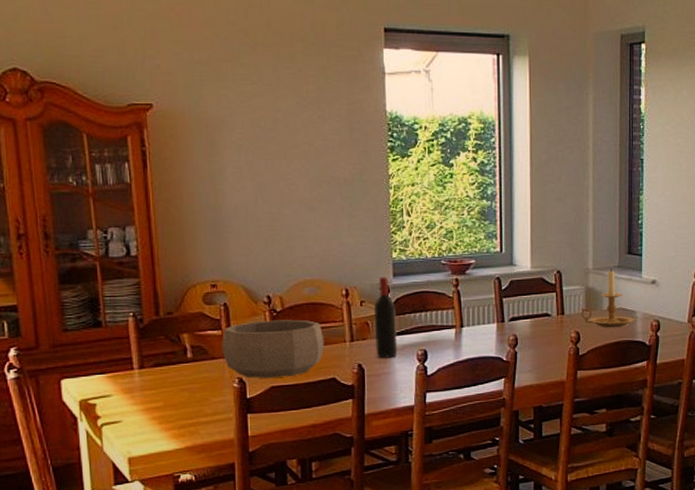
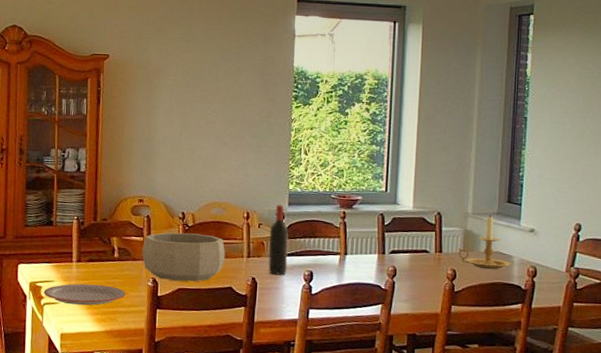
plate: none [100,393,207,422] -> present [44,283,126,306]

